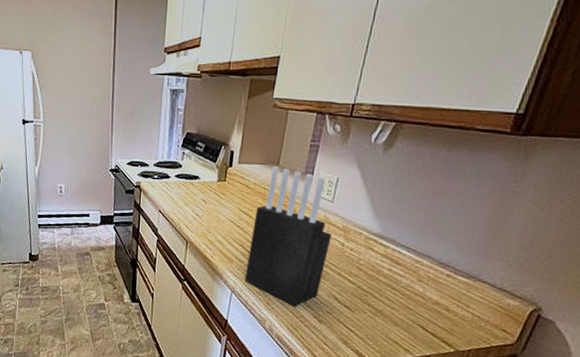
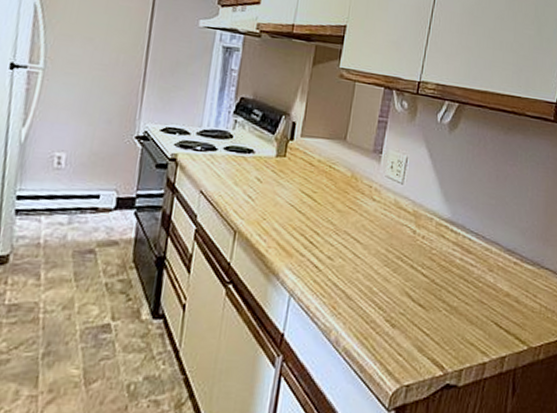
knife block: present [245,167,332,307] -> none [306,142,403,310]

